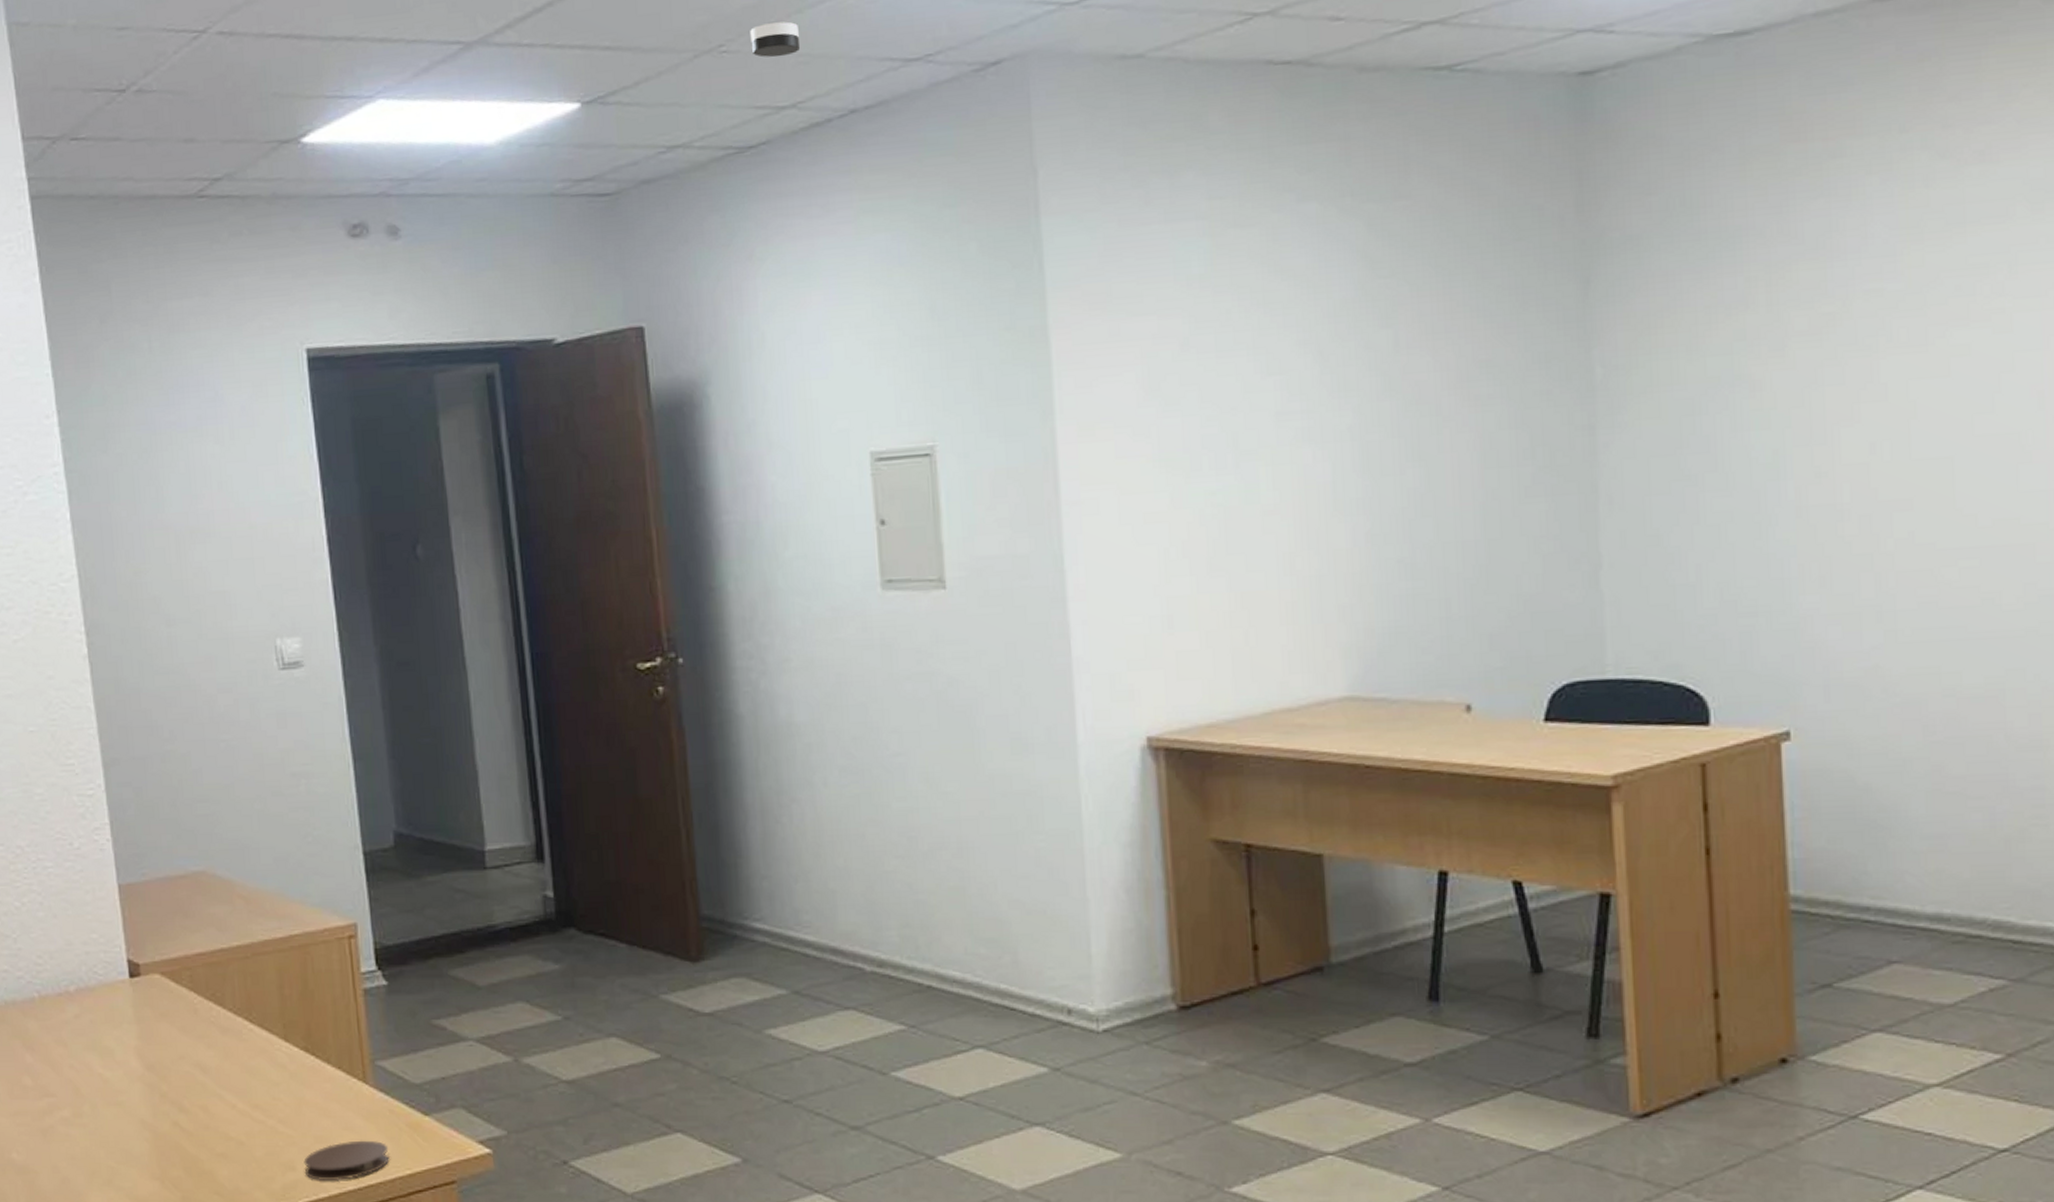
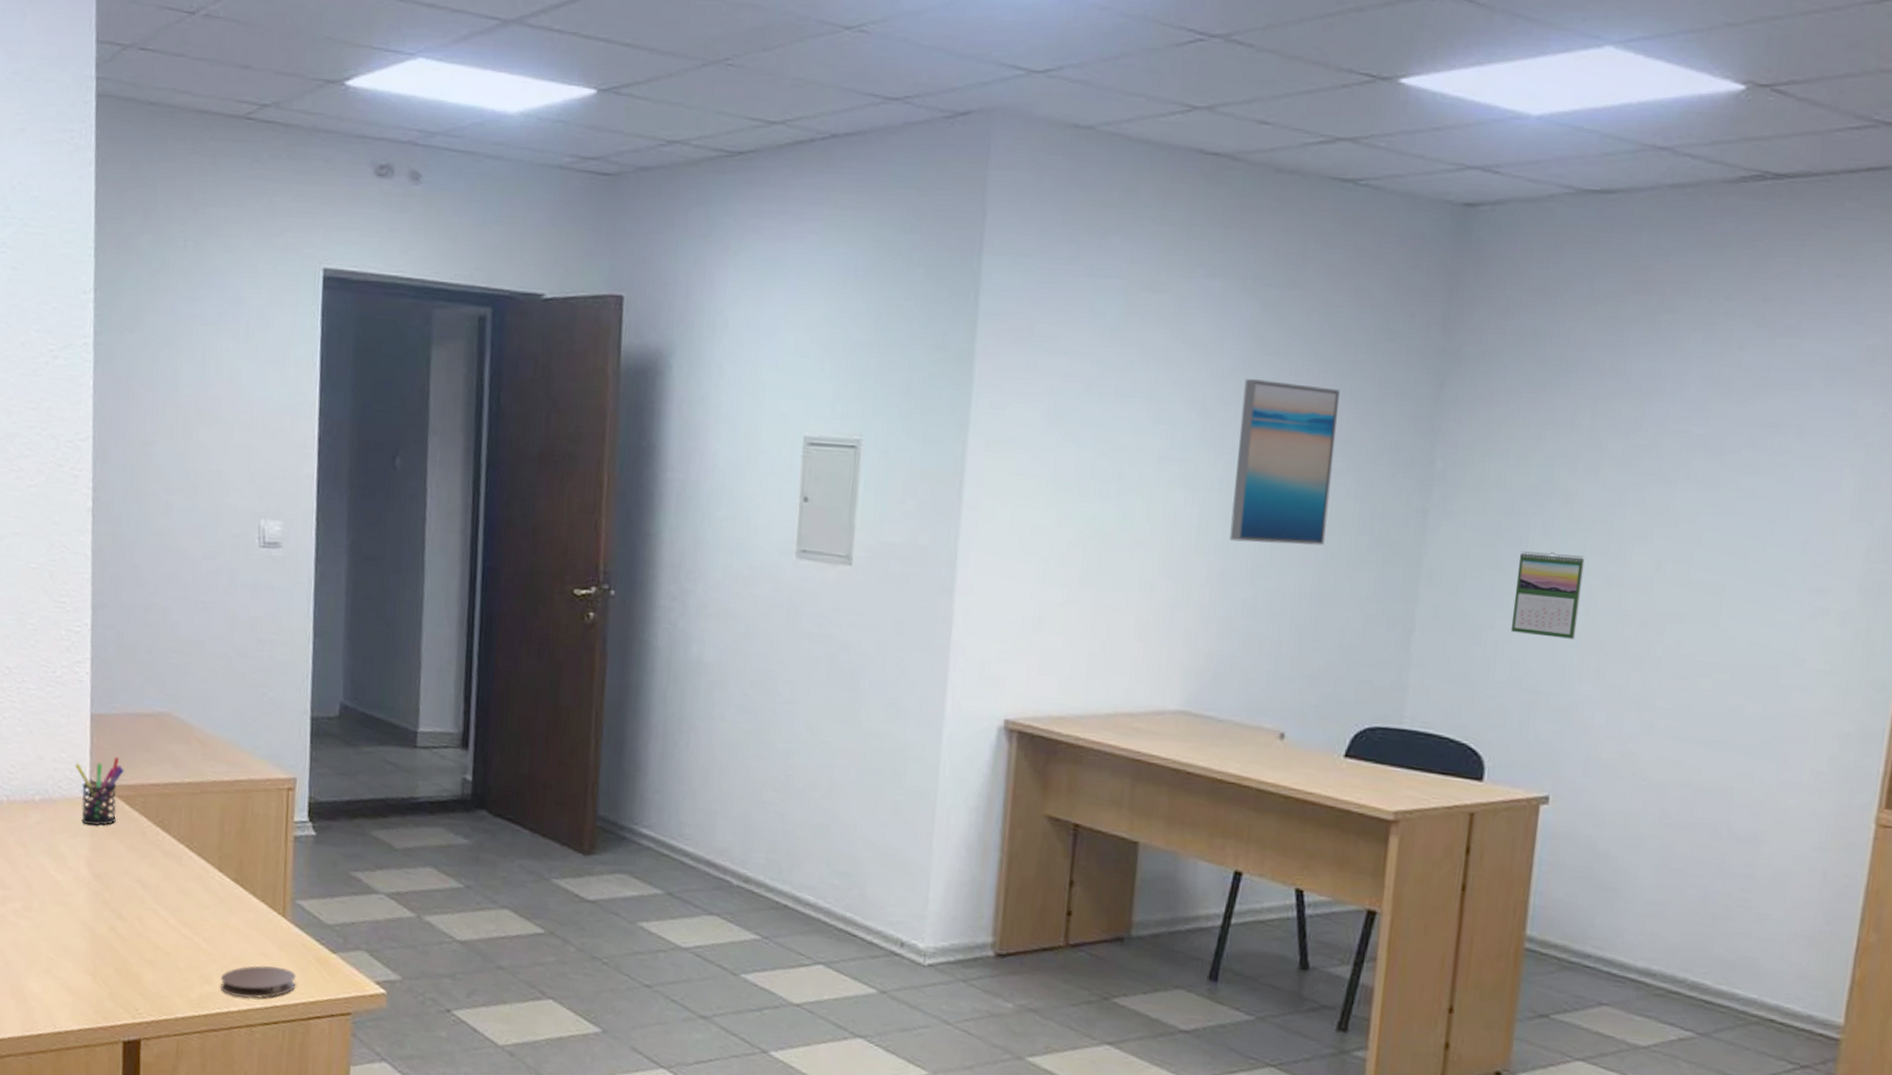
pen holder: none [108,928,164,1010] -> present [74,756,125,826]
smoke detector: present [750,21,800,58] -> none [754,46,798,78]
wall art: none [1361,304,1481,495] -> present [1229,379,1340,546]
calendar: none [1709,450,1790,550] -> present [1510,551,1585,639]

